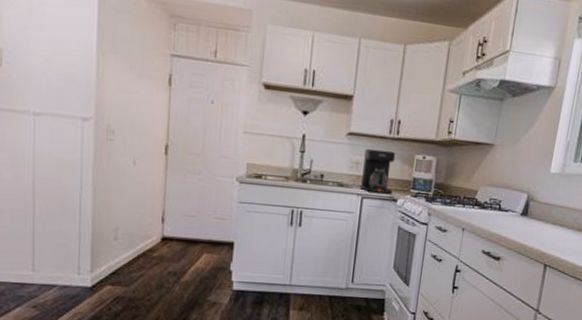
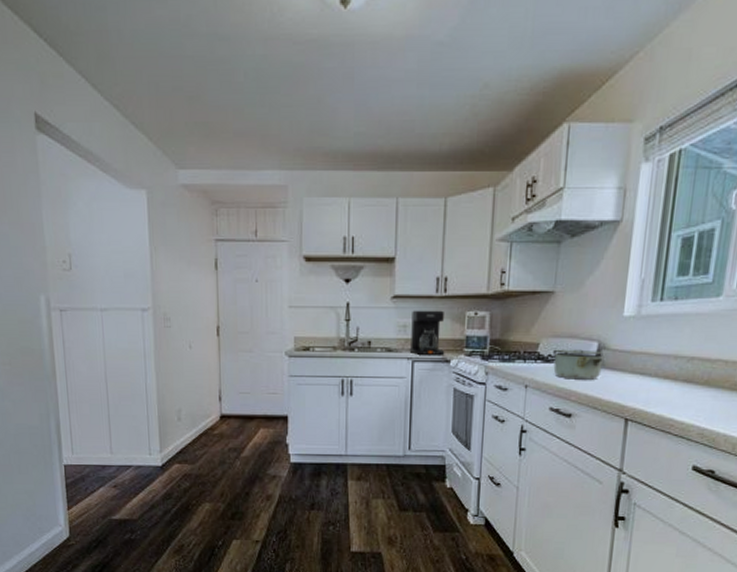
saucepan: none [488,197,531,228] -> present [553,349,604,380]

